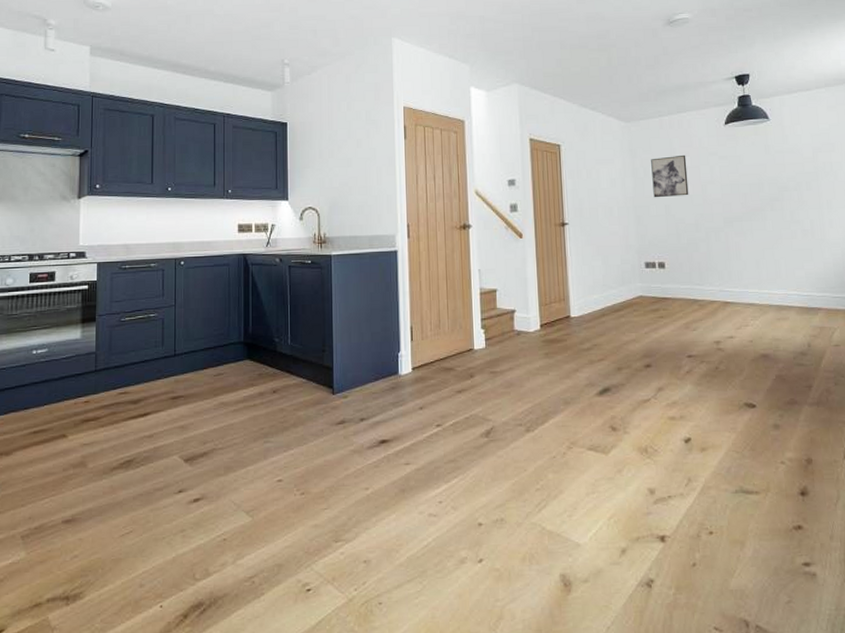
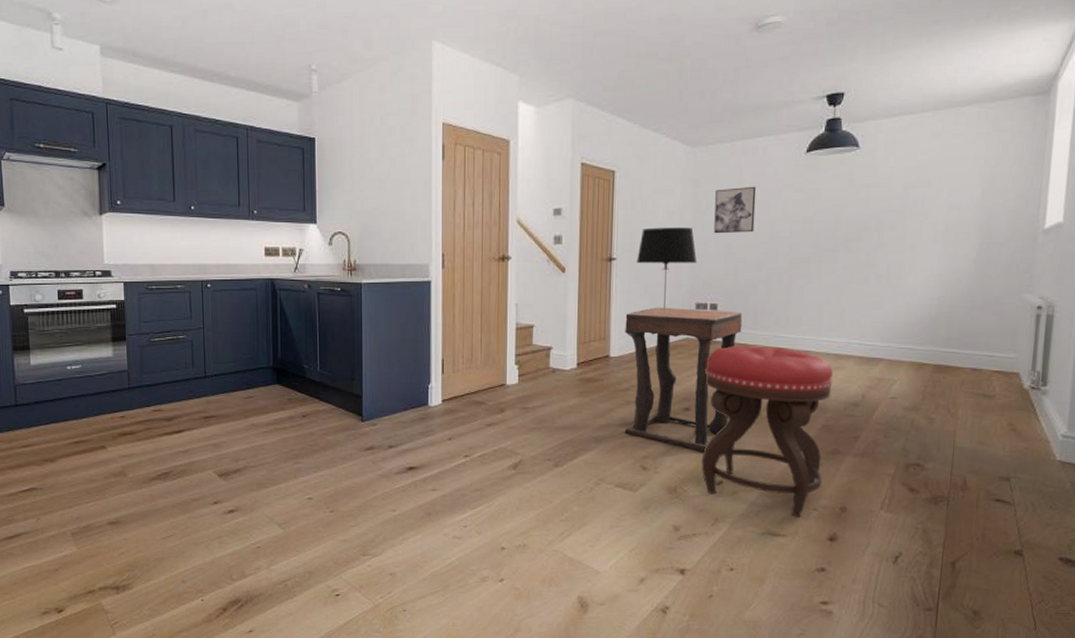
side table: none [582,267,690,409] -> present [624,307,743,452]
table lamp: none [587,193,642,272] -> present [637,227,698,312]
stool: none [661,300,785,471] -> present [701,345,833,517]

